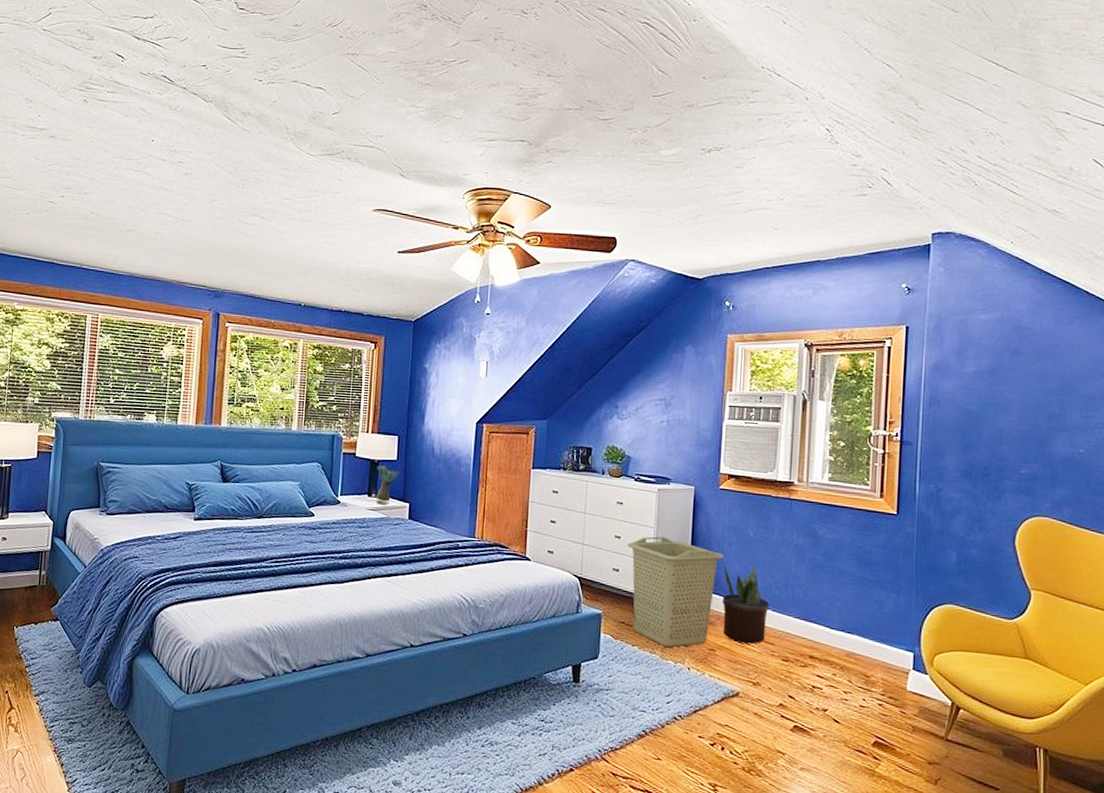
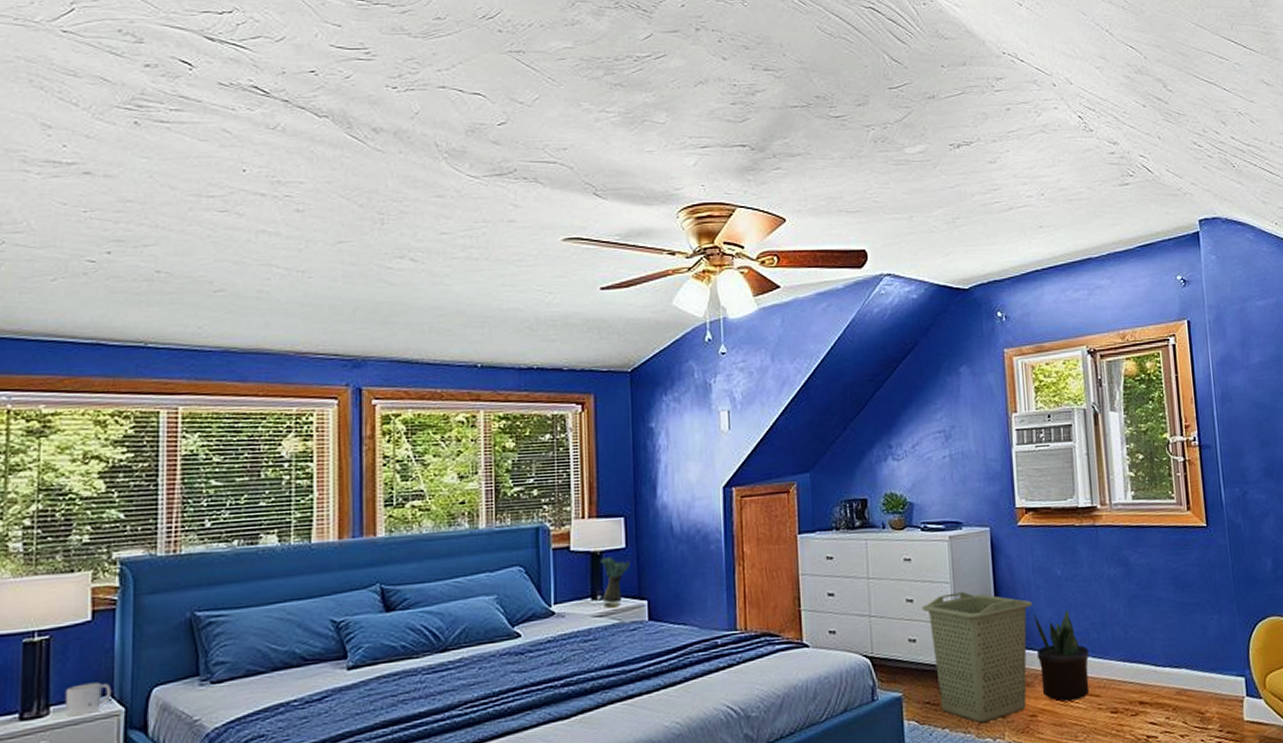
mug: none [17,500,46,523] -> present [64,682,112,717]

